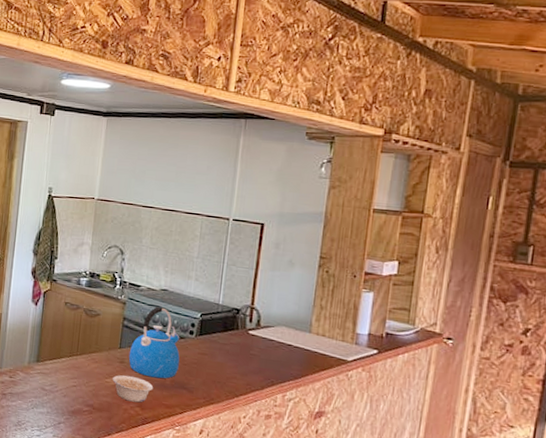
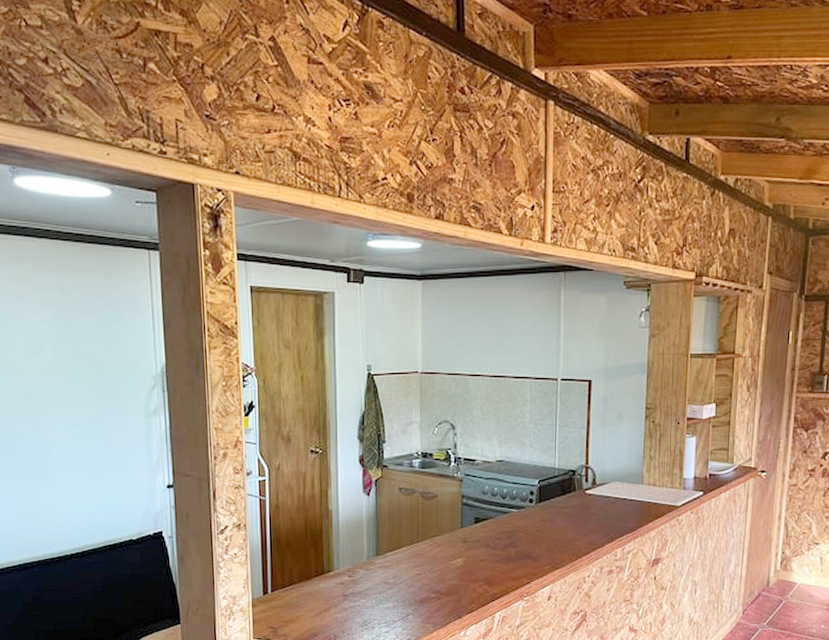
legume: present [113,375,154,403] -> none [457,554,499,580]
kettle: present [128,306,180,379] -> none [471,479,522,552]

